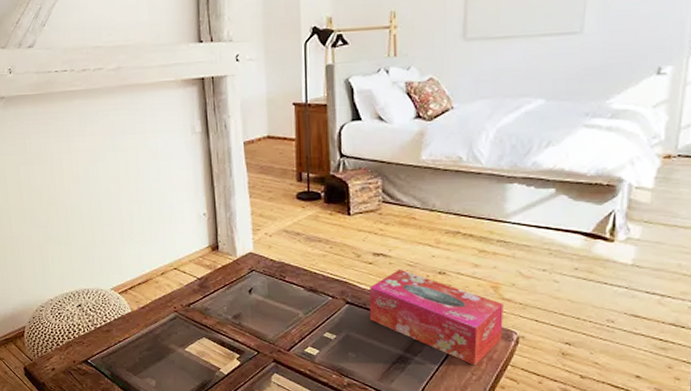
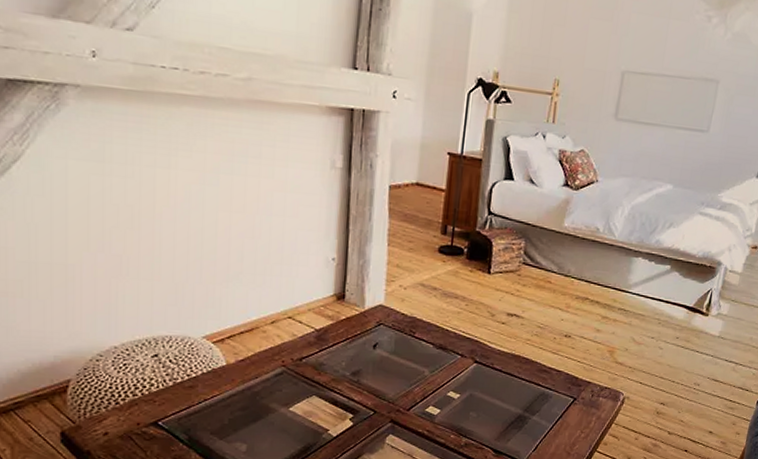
tissue box: present [369,270,503,366] -> none [494,331,616,424]

